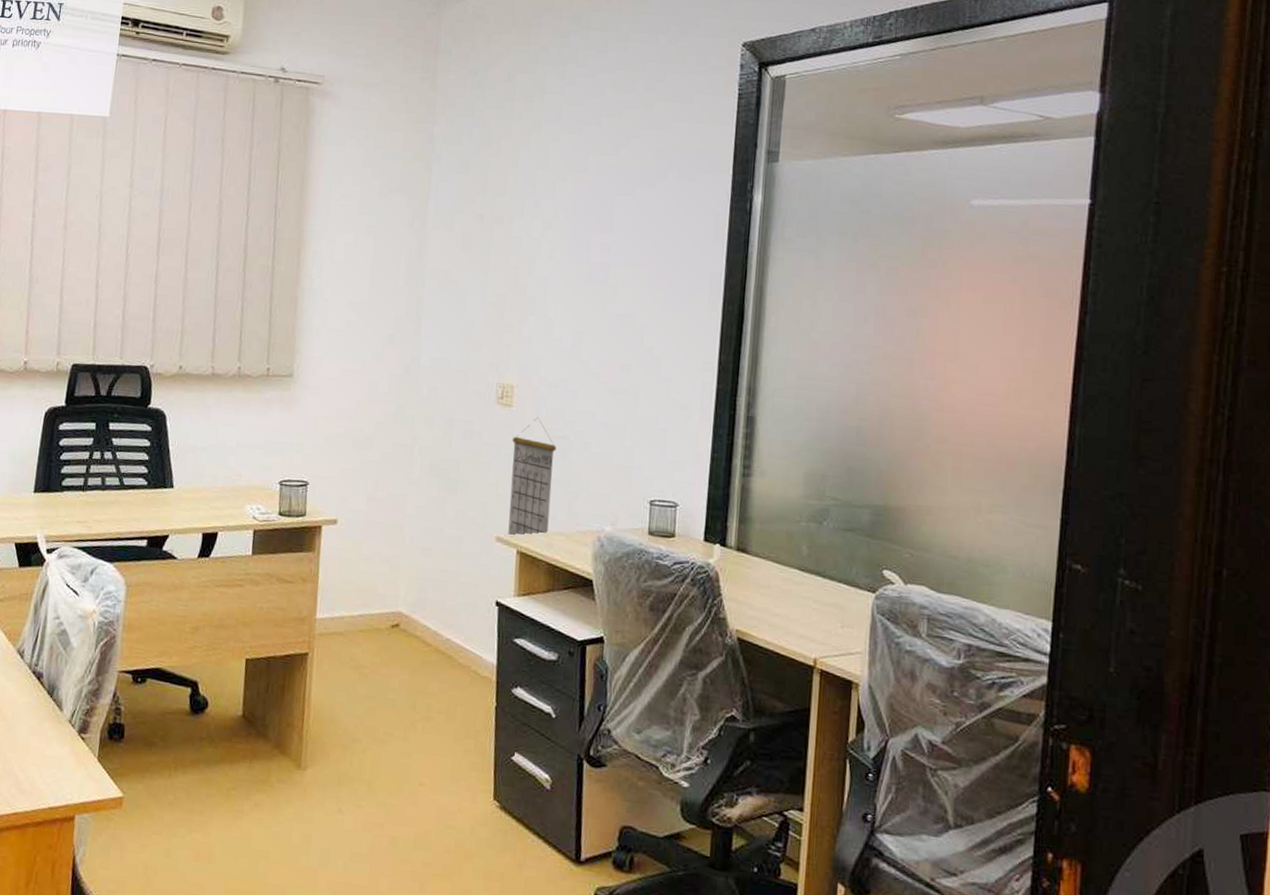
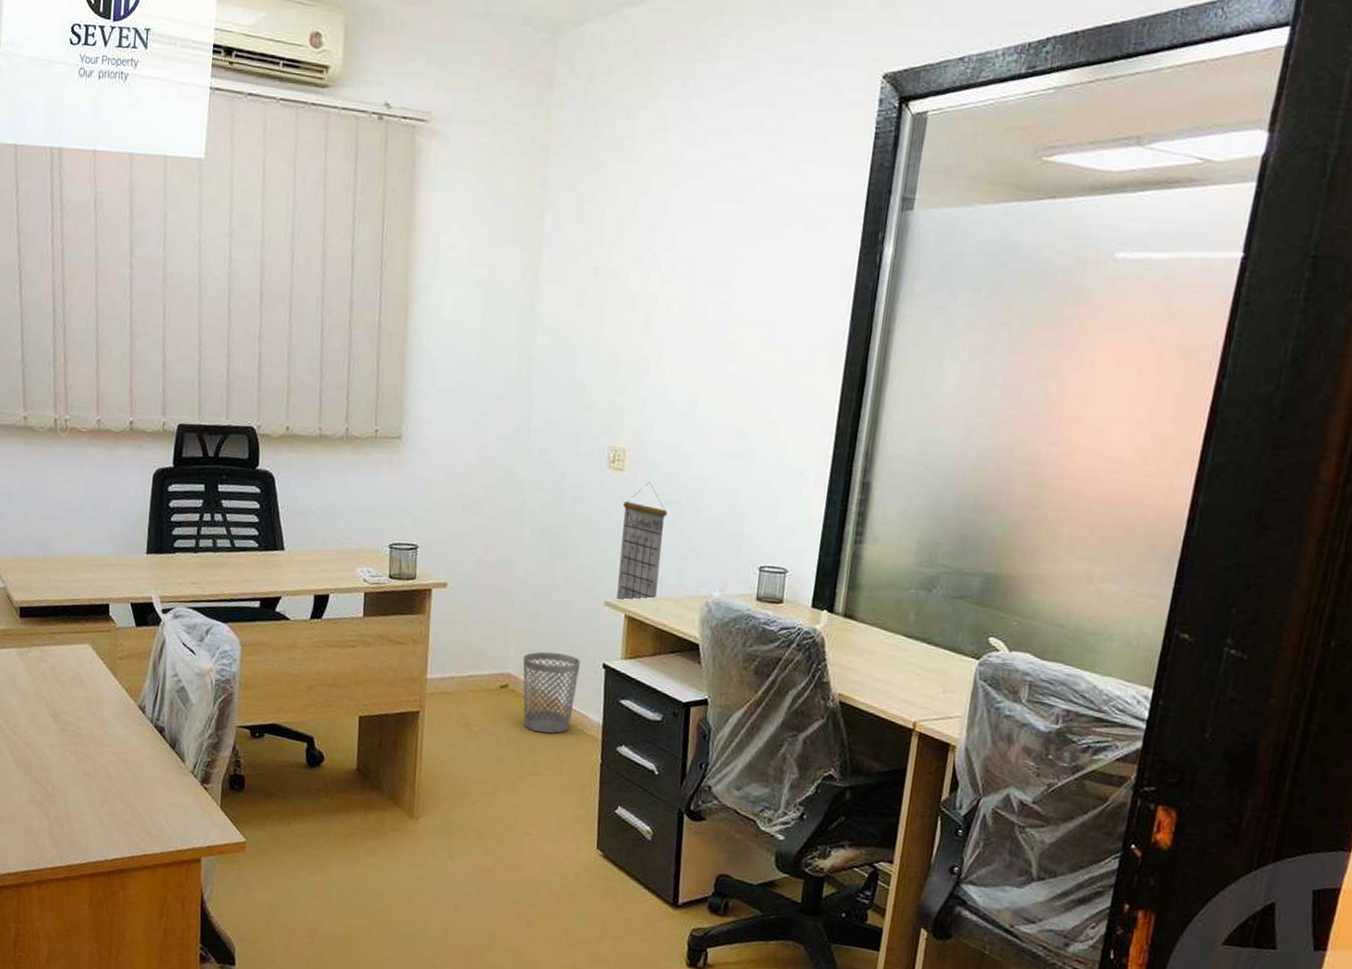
wastebasket: none [414,589,473,675] -> present [522,652,580,734]

